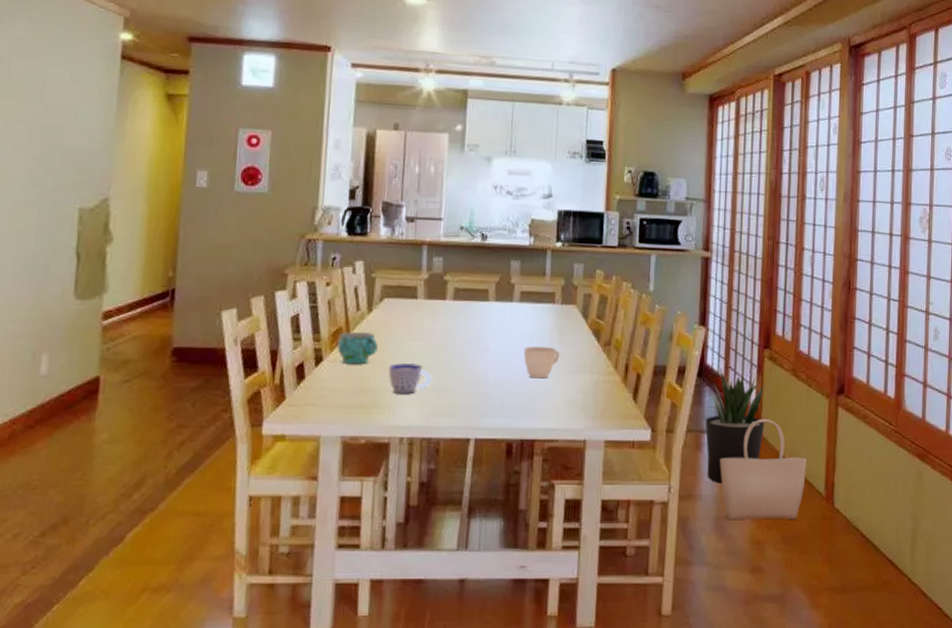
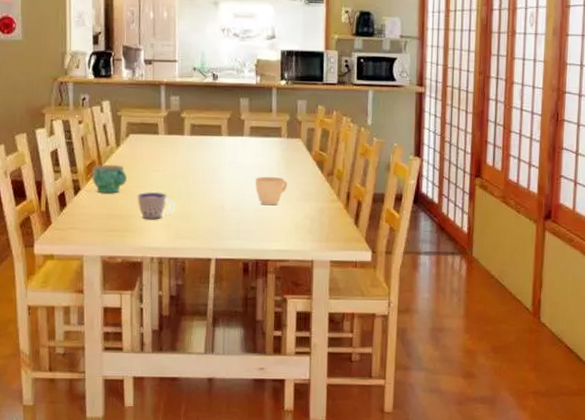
planter: present [705,367,766,484] -> none [421,195,477,300]
tote bag: present [720,418,807,521] -> none [435,241,516,332]

